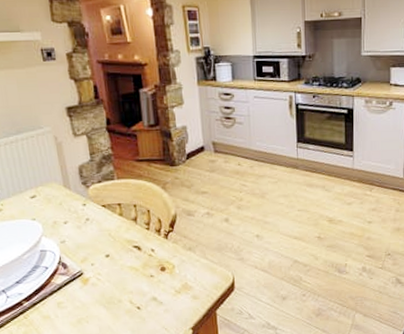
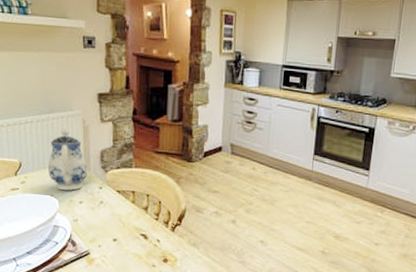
teapot: none [23,148,69,213] -> present [48,128,88,191]

